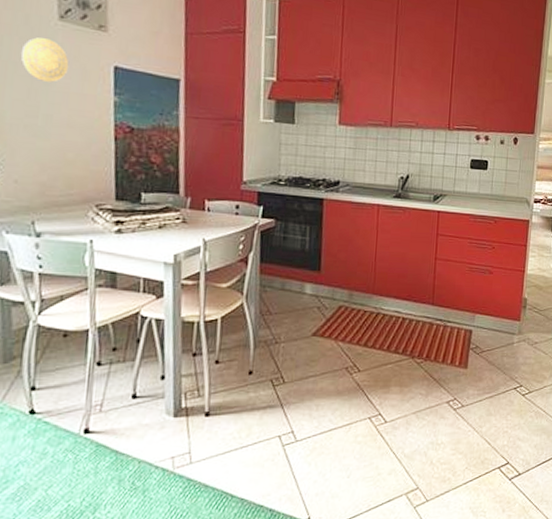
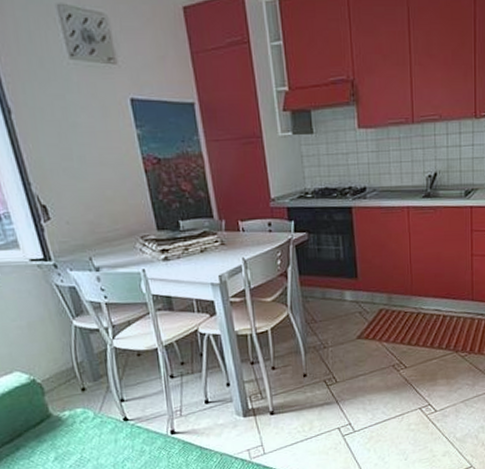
decorative plate: present [20,37,69,82] -> none [43,80,90,124]

